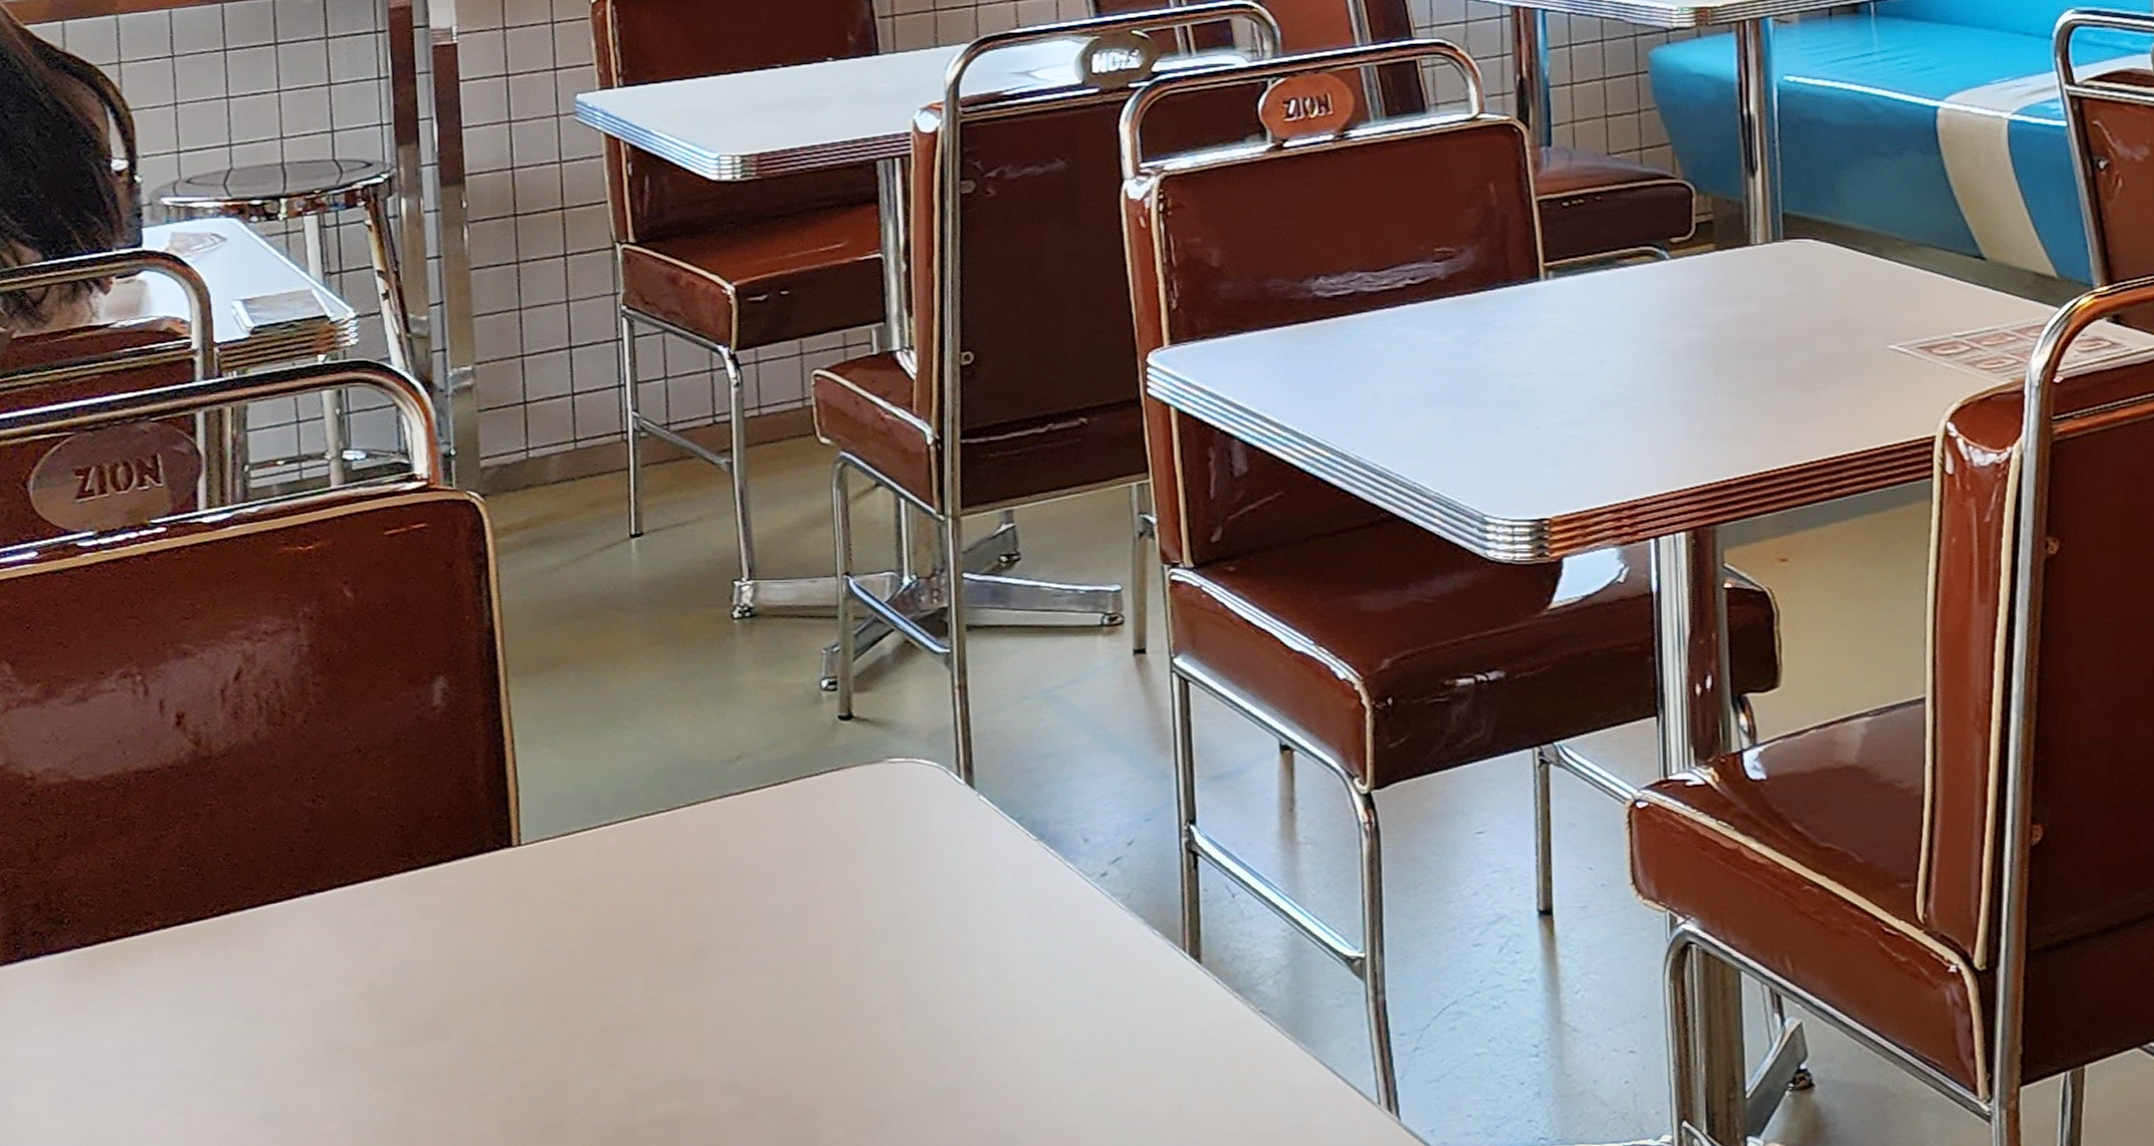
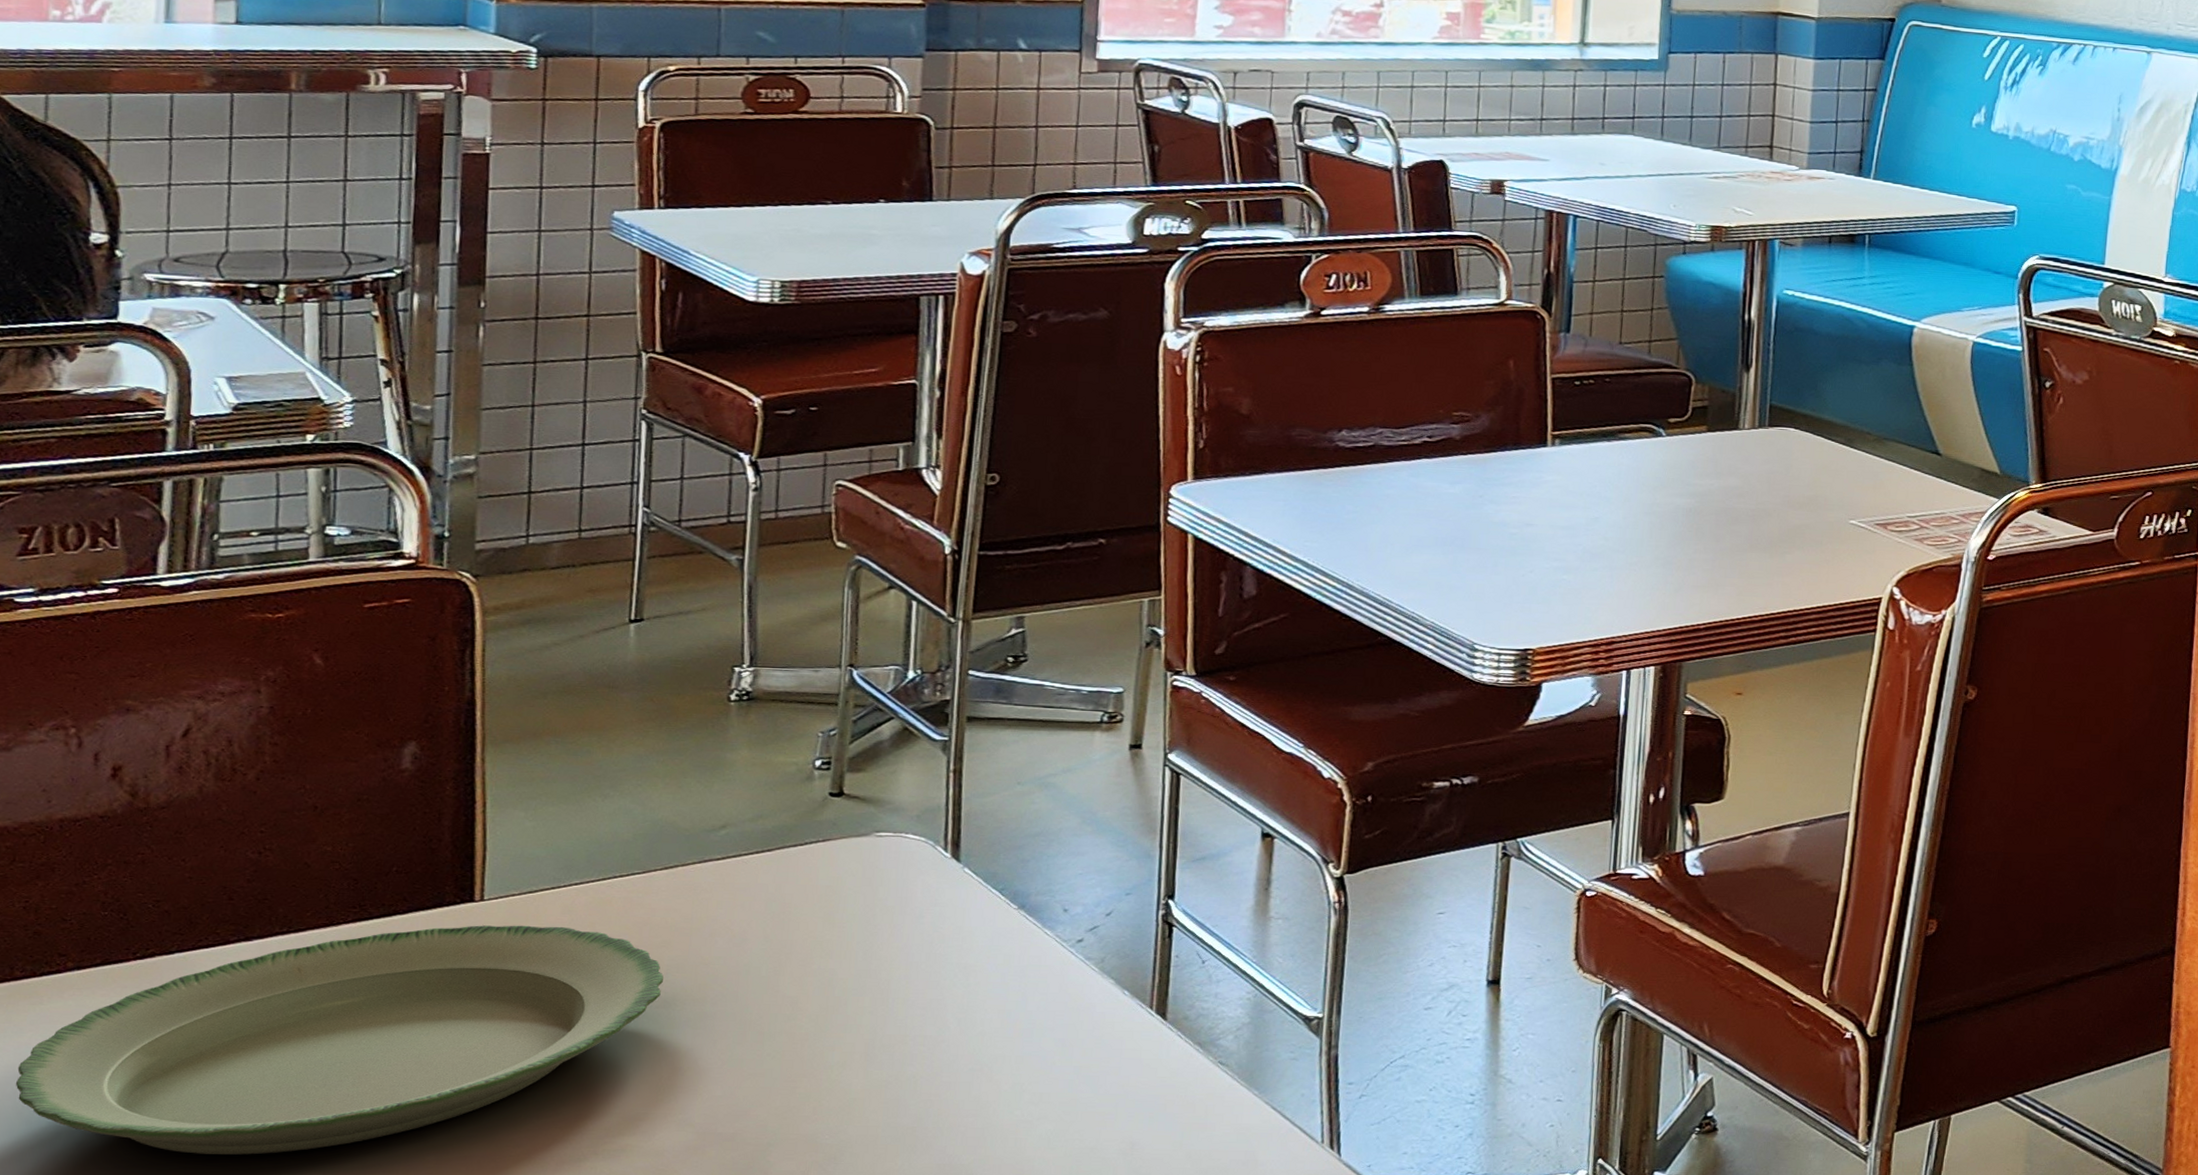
plate: none [119,871,697,1123] -> present [15,925,663,1155]

